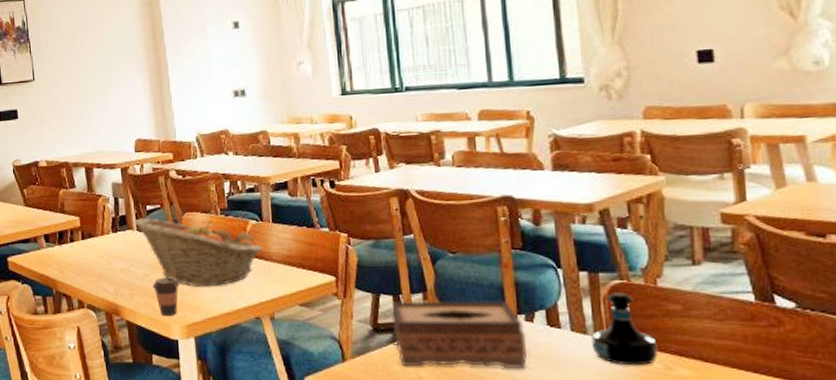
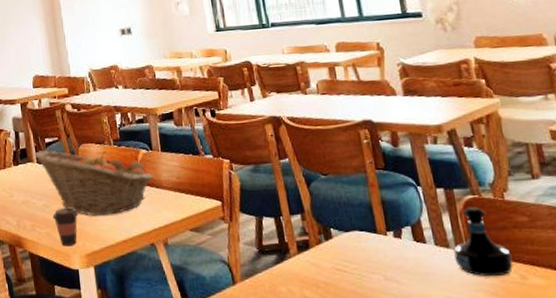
tissue box: present [391,301,527,368] -> none [273,219,400,287]

